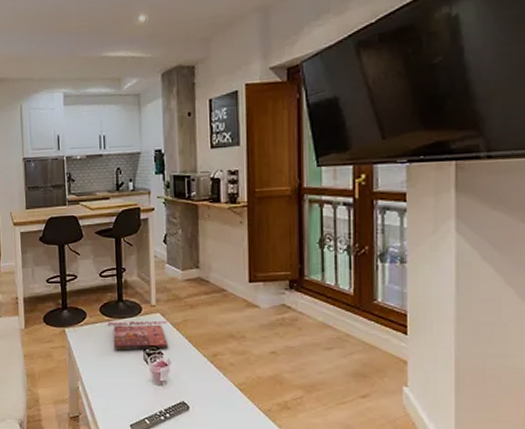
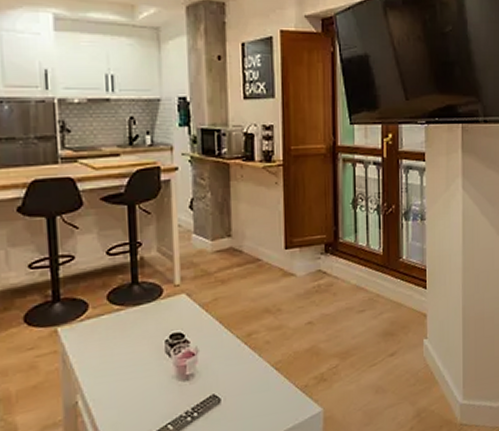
cover: present [108,320,168,349] -> none [119,301,195,345]

